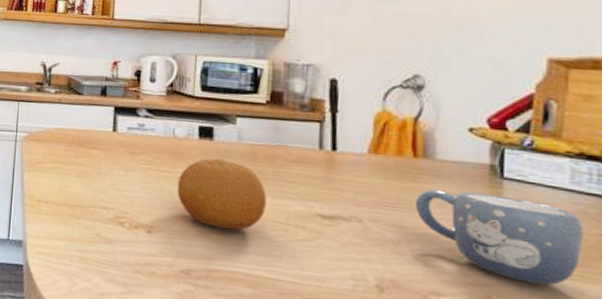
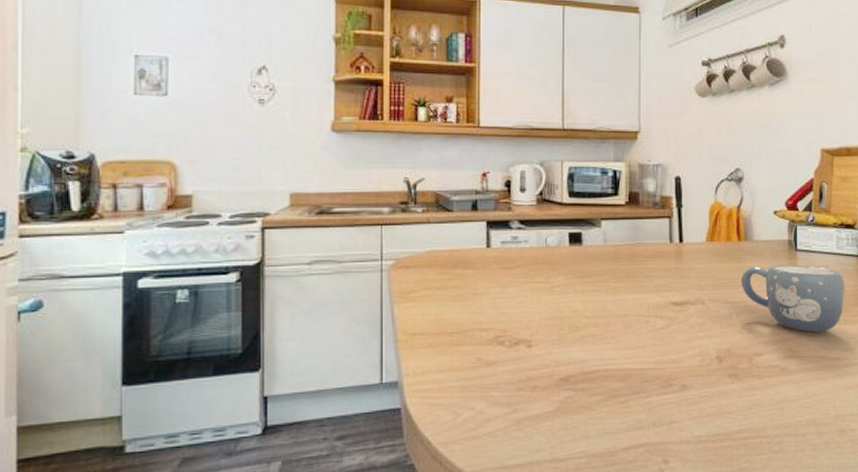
fruit: present [177,158,267,231] -> none [552,263,630,331]

